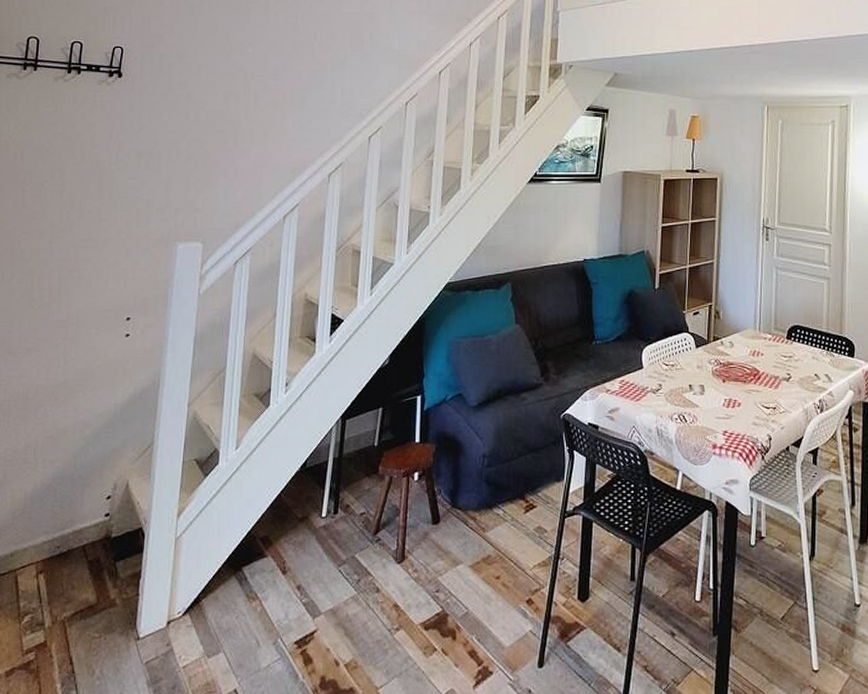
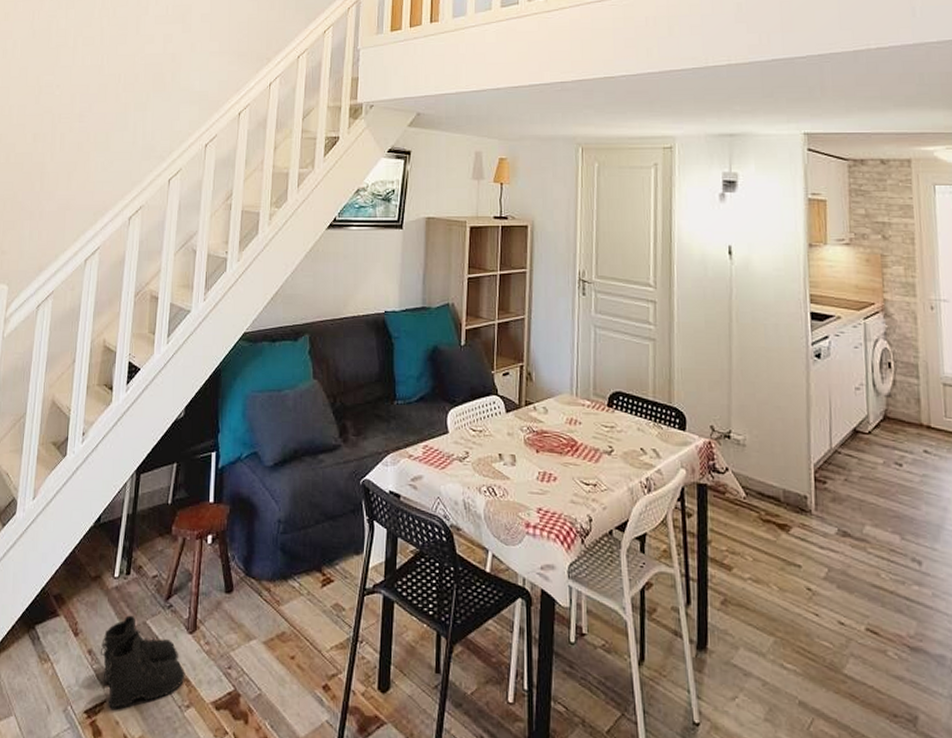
boots: none [309,551,395,638] -> present [100,615,186,709]

